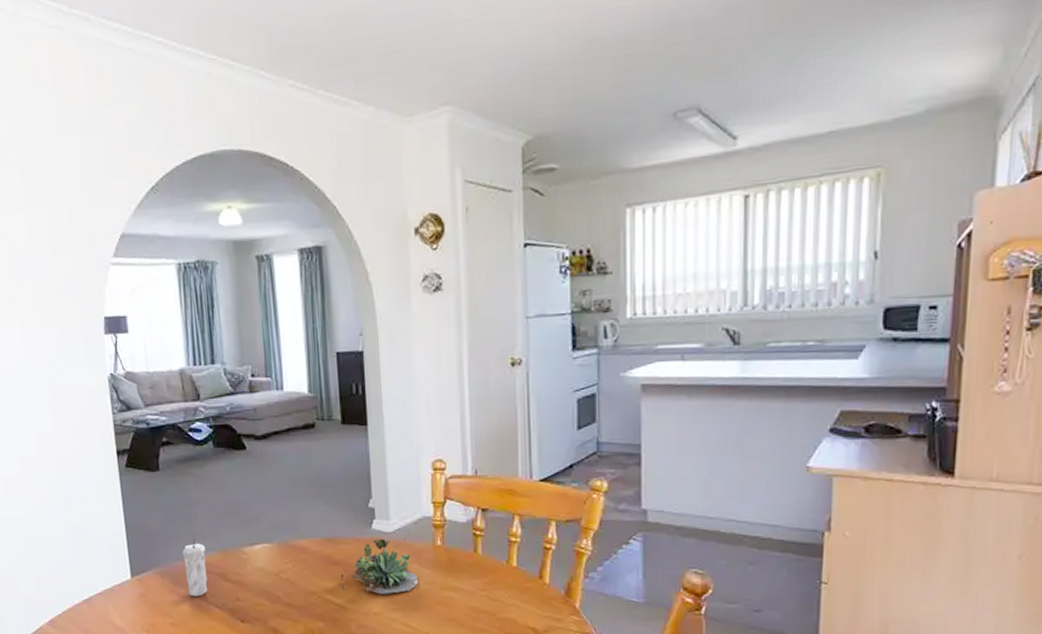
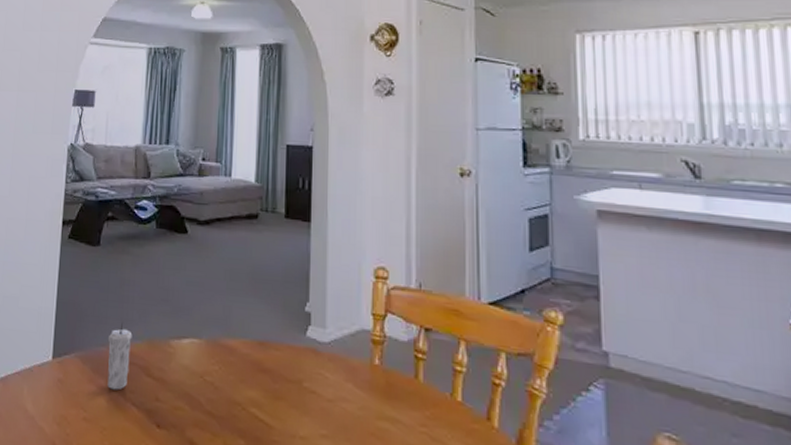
succulent plant: present [340,538,418,594] -> none [268,348,351,416]

